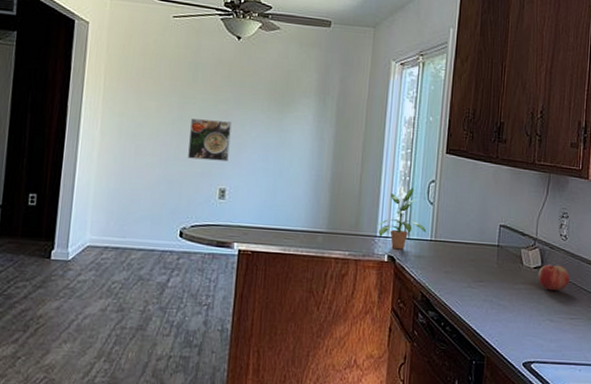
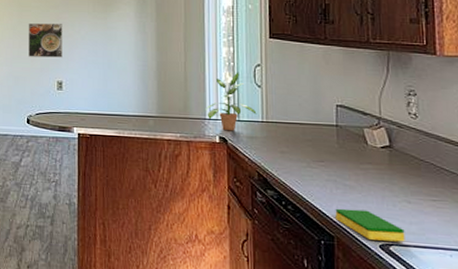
dish sponge: none [488,328,545,359] -> present [335,208,405,242]
fruit: present [538,264,569,291] -> none [386,143,426,171]

